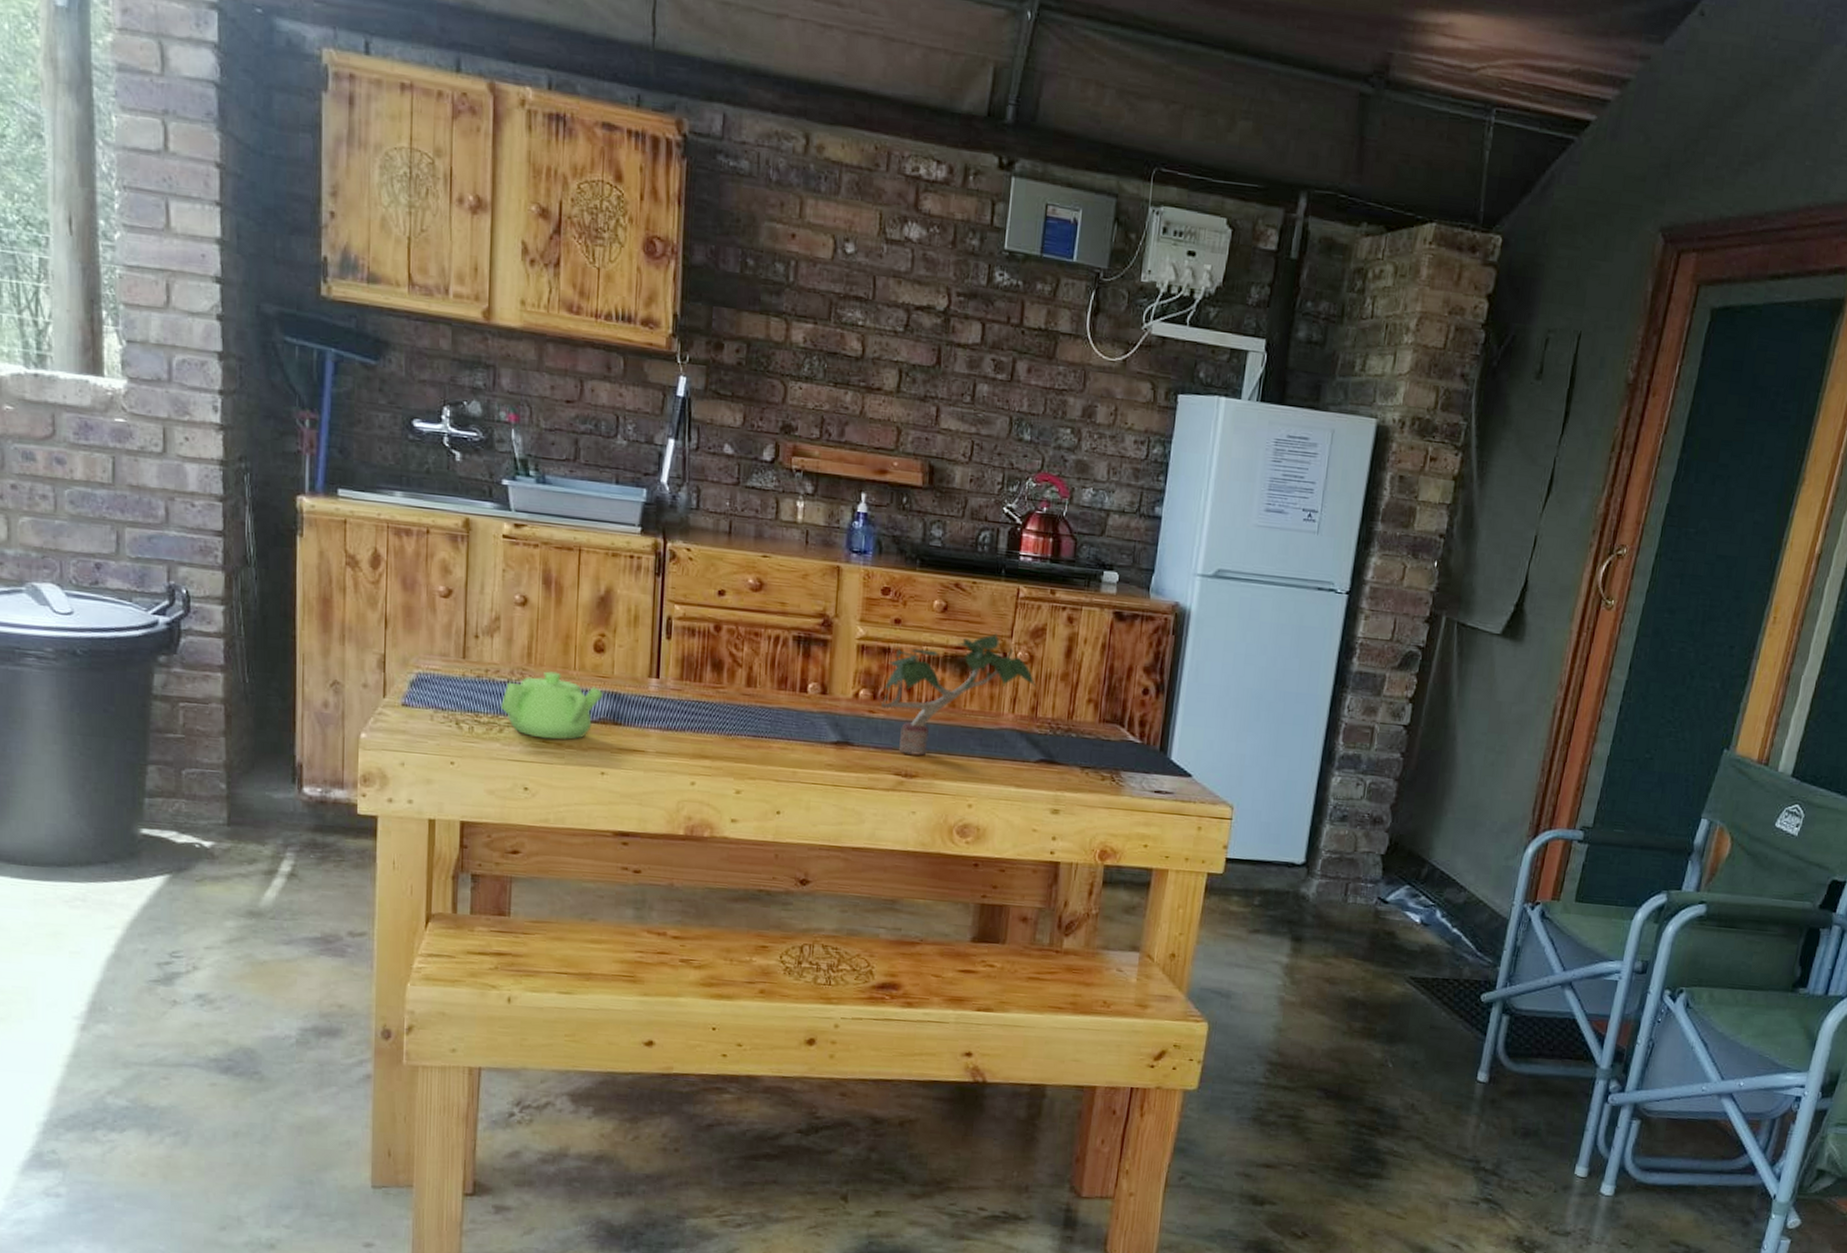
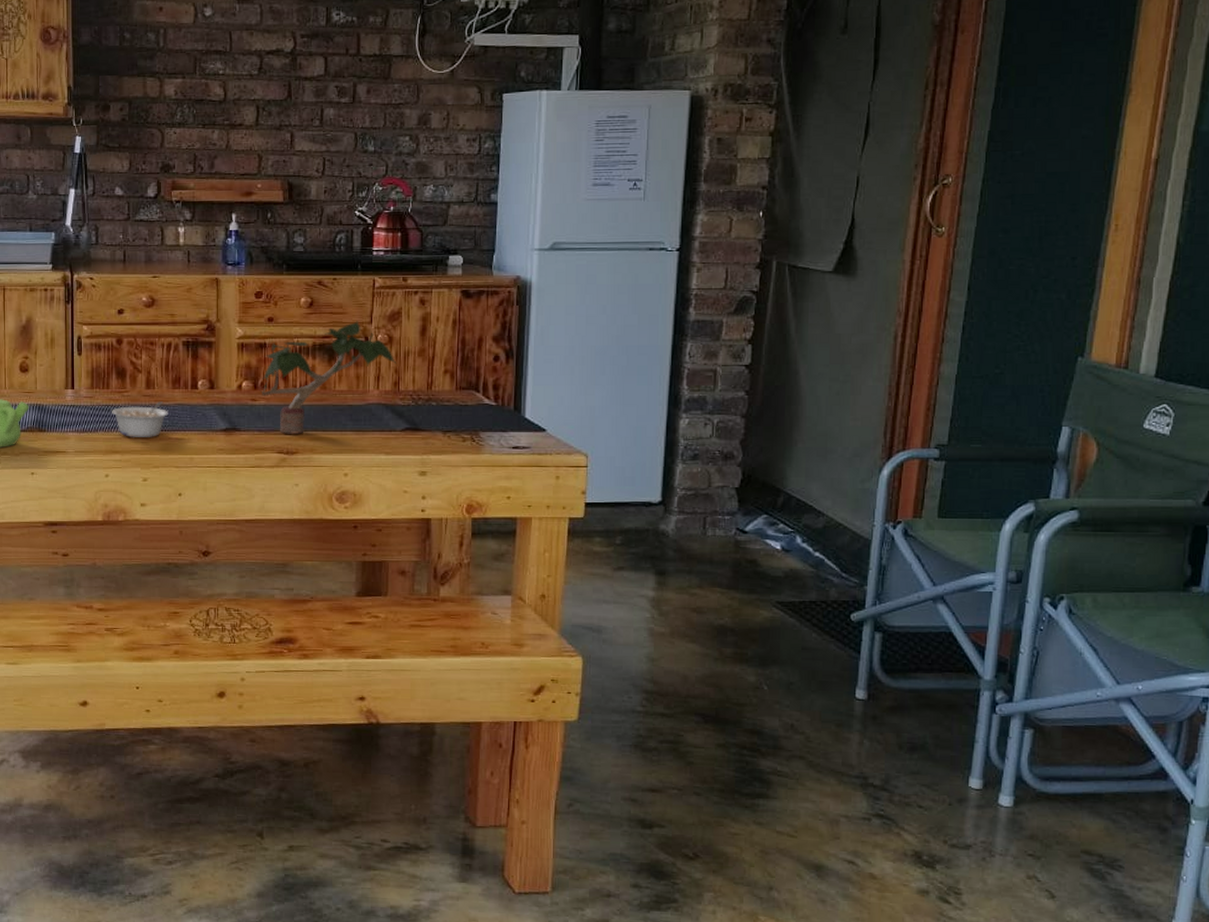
legume: none [703,703,771,744] -> present [112,401,168,437]

